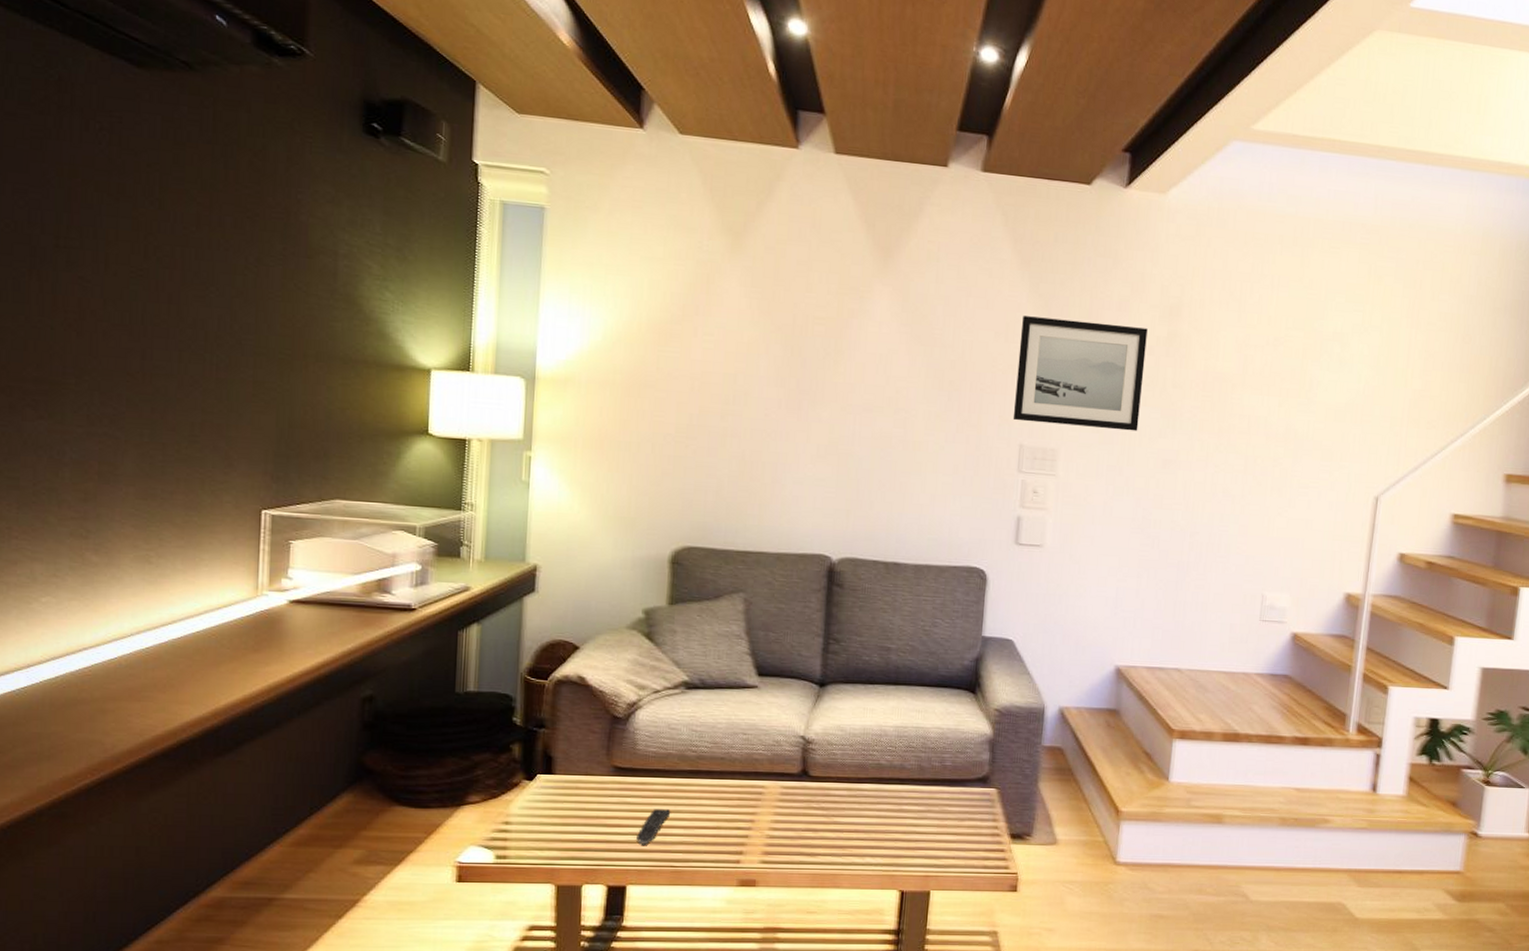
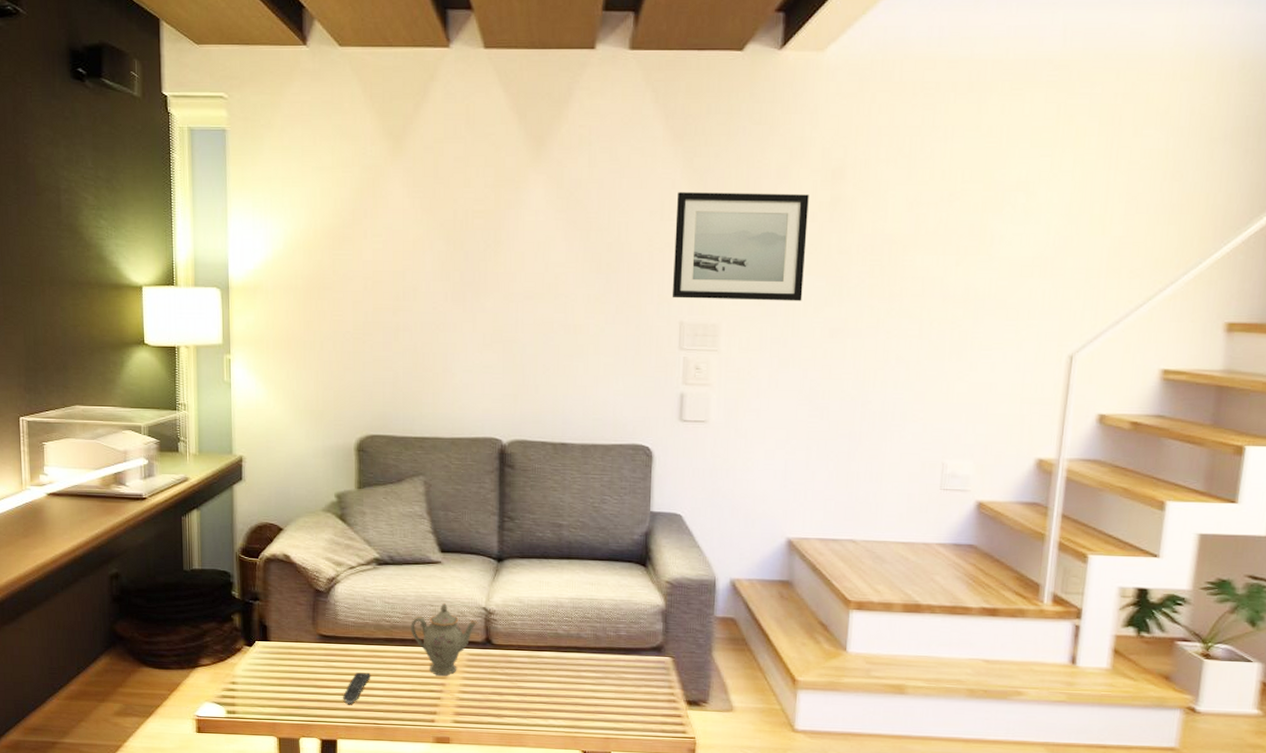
teapot: none [719,732,795,811] -> present [411,603,478,676]

